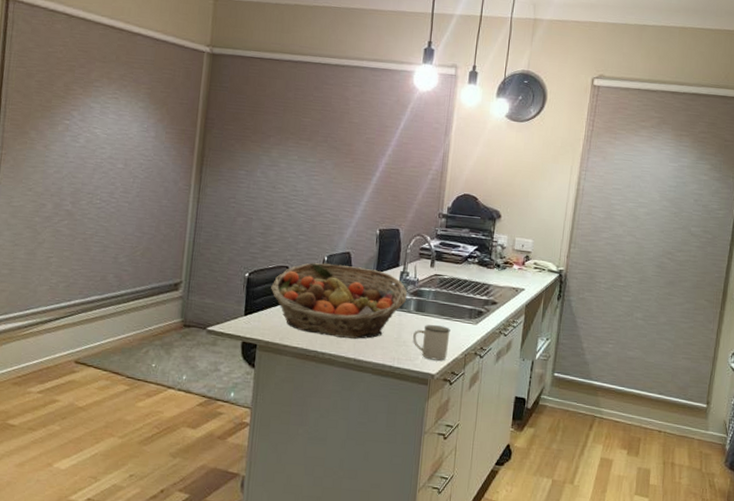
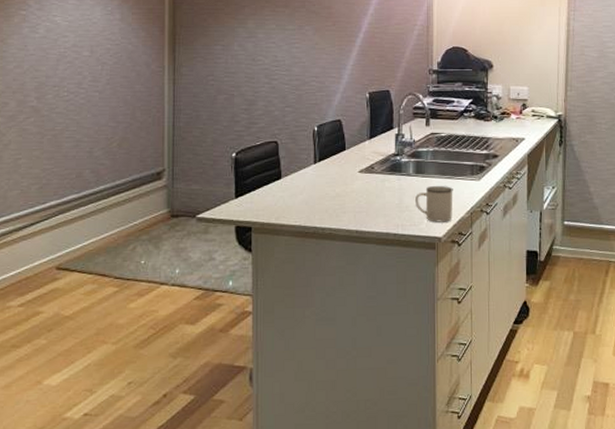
fruit basket: present [271,263,408,339] -> none [261,133,405,210]

